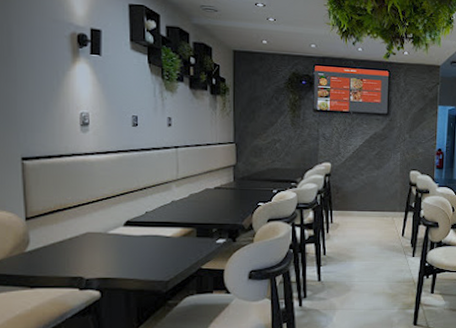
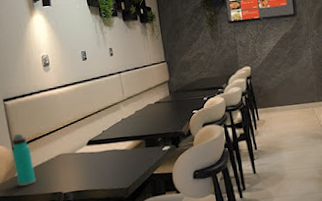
water bottle: none [24,201,52,264] -> present [11,133,36,186]

